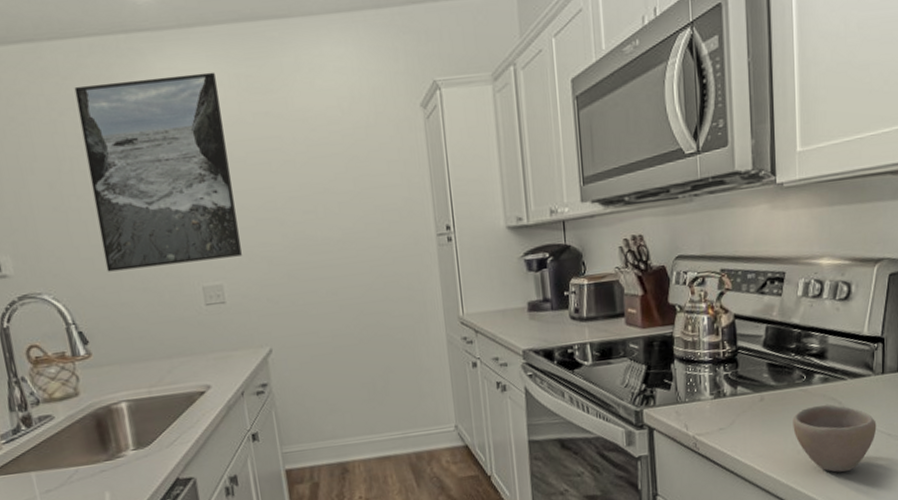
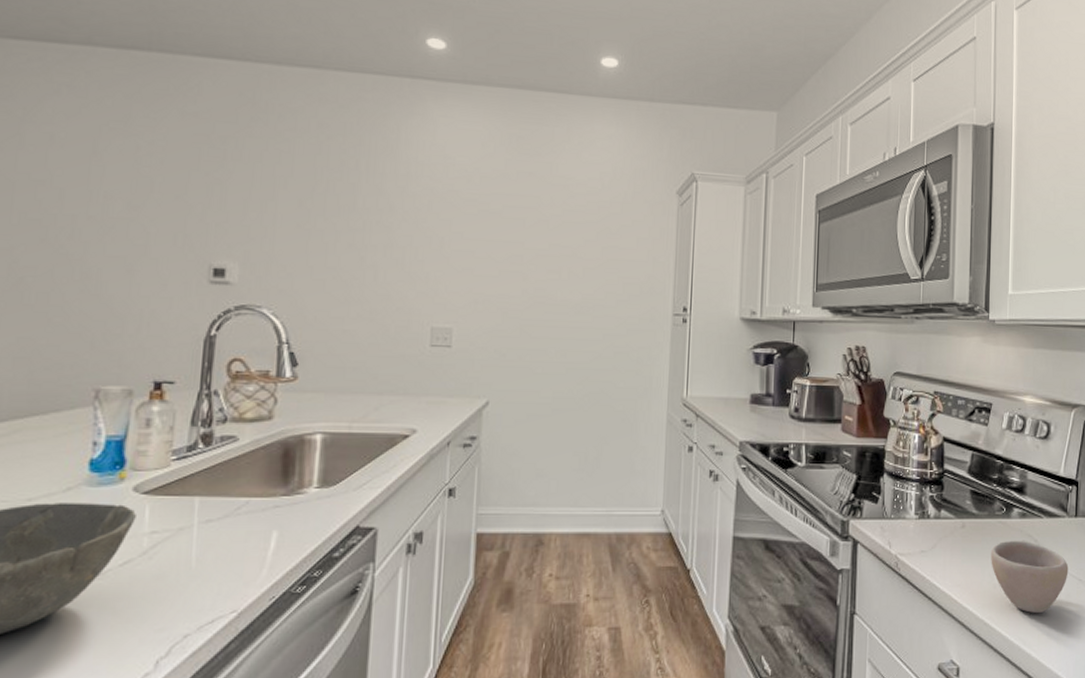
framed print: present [74,72,242,272] -> none [336,116,489,303]

